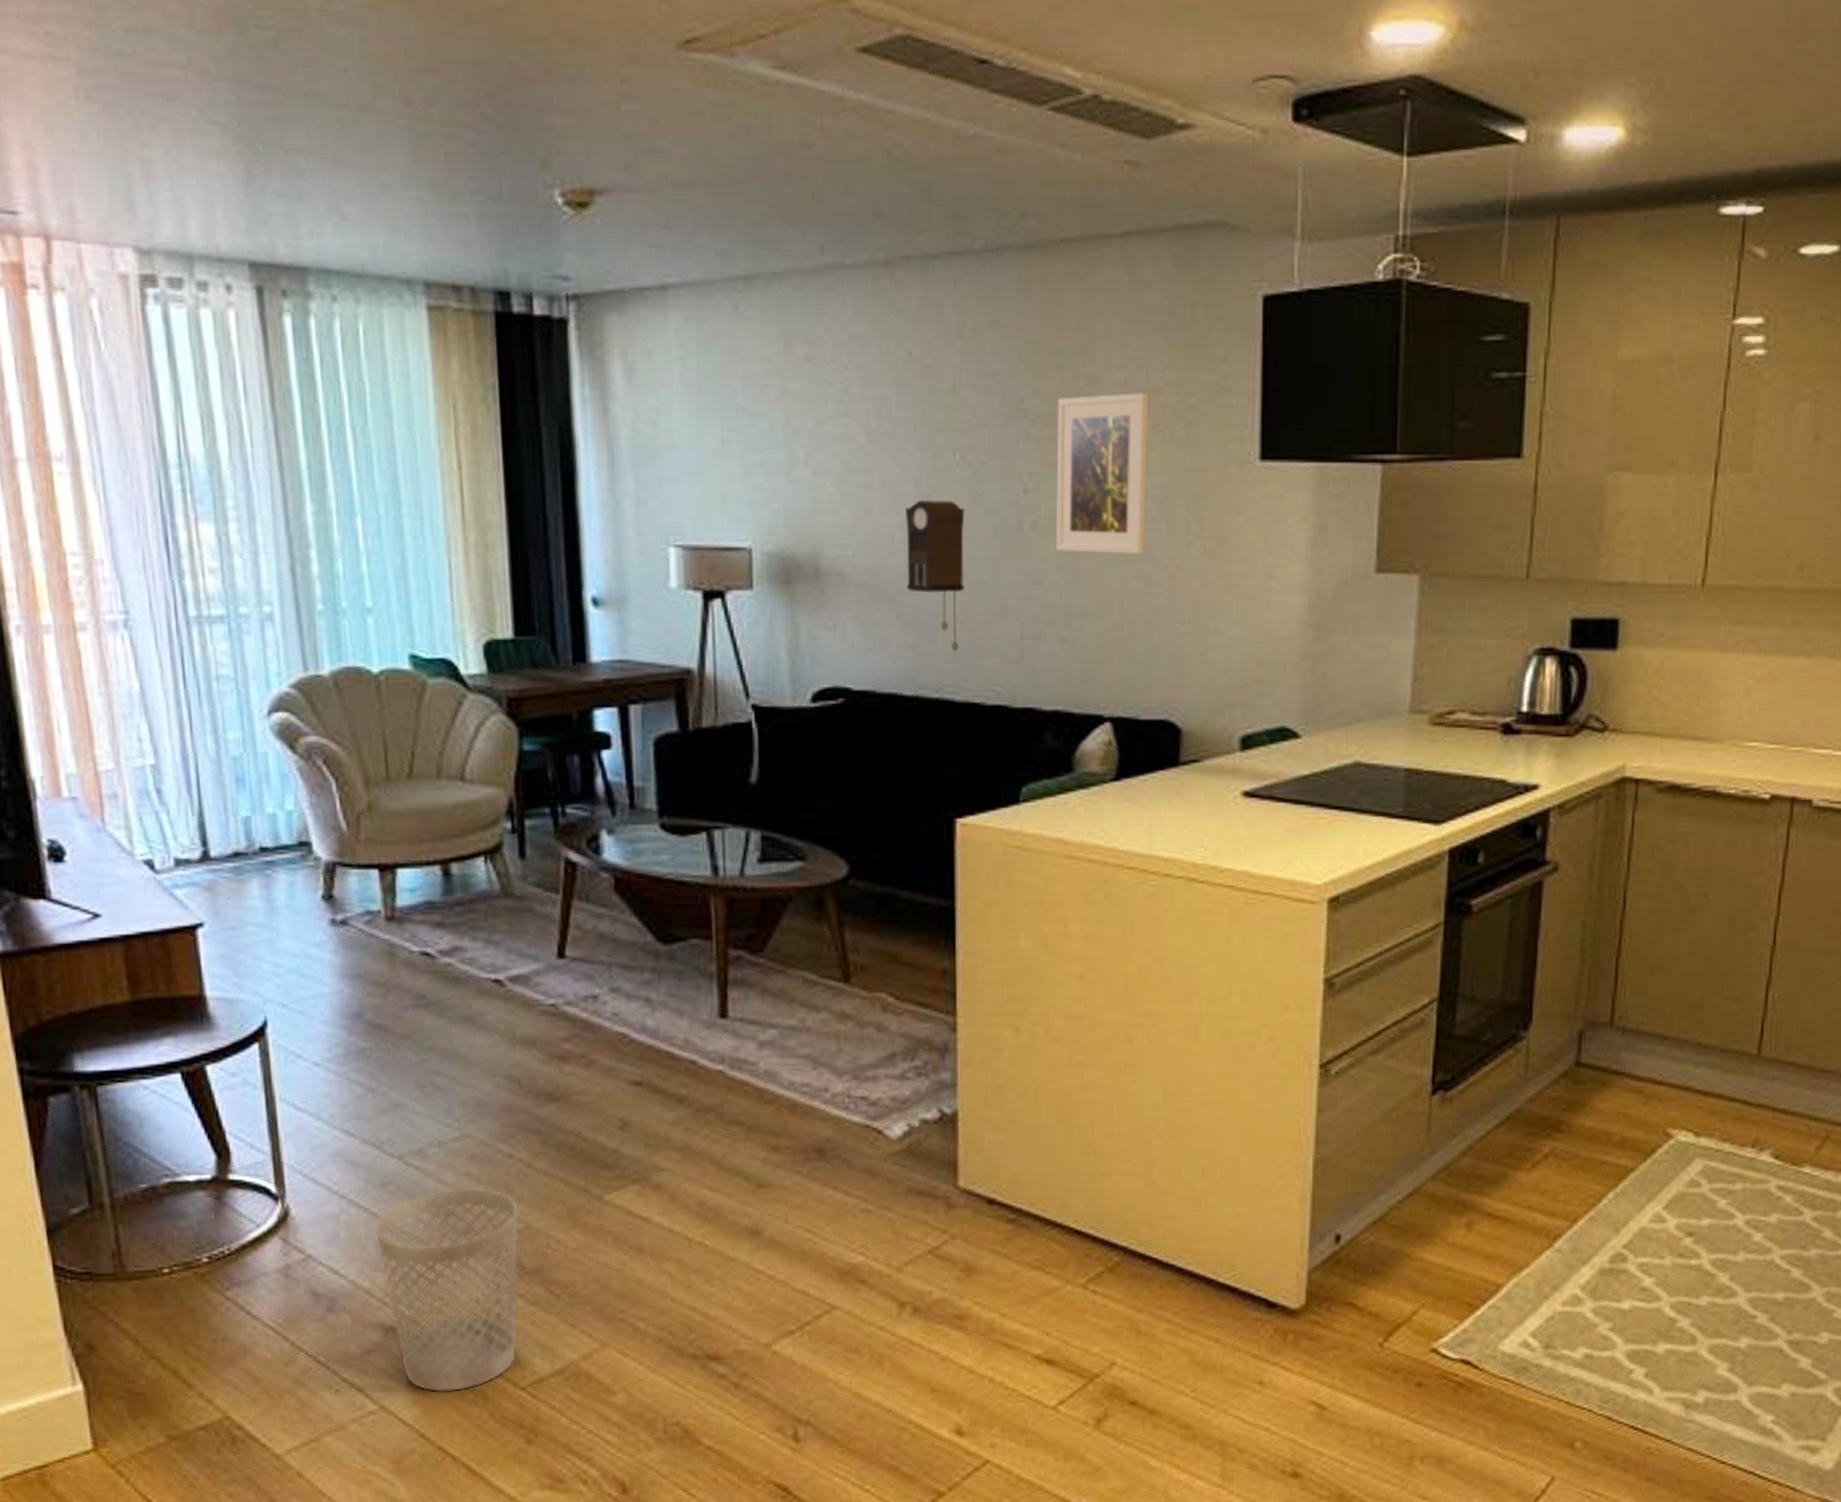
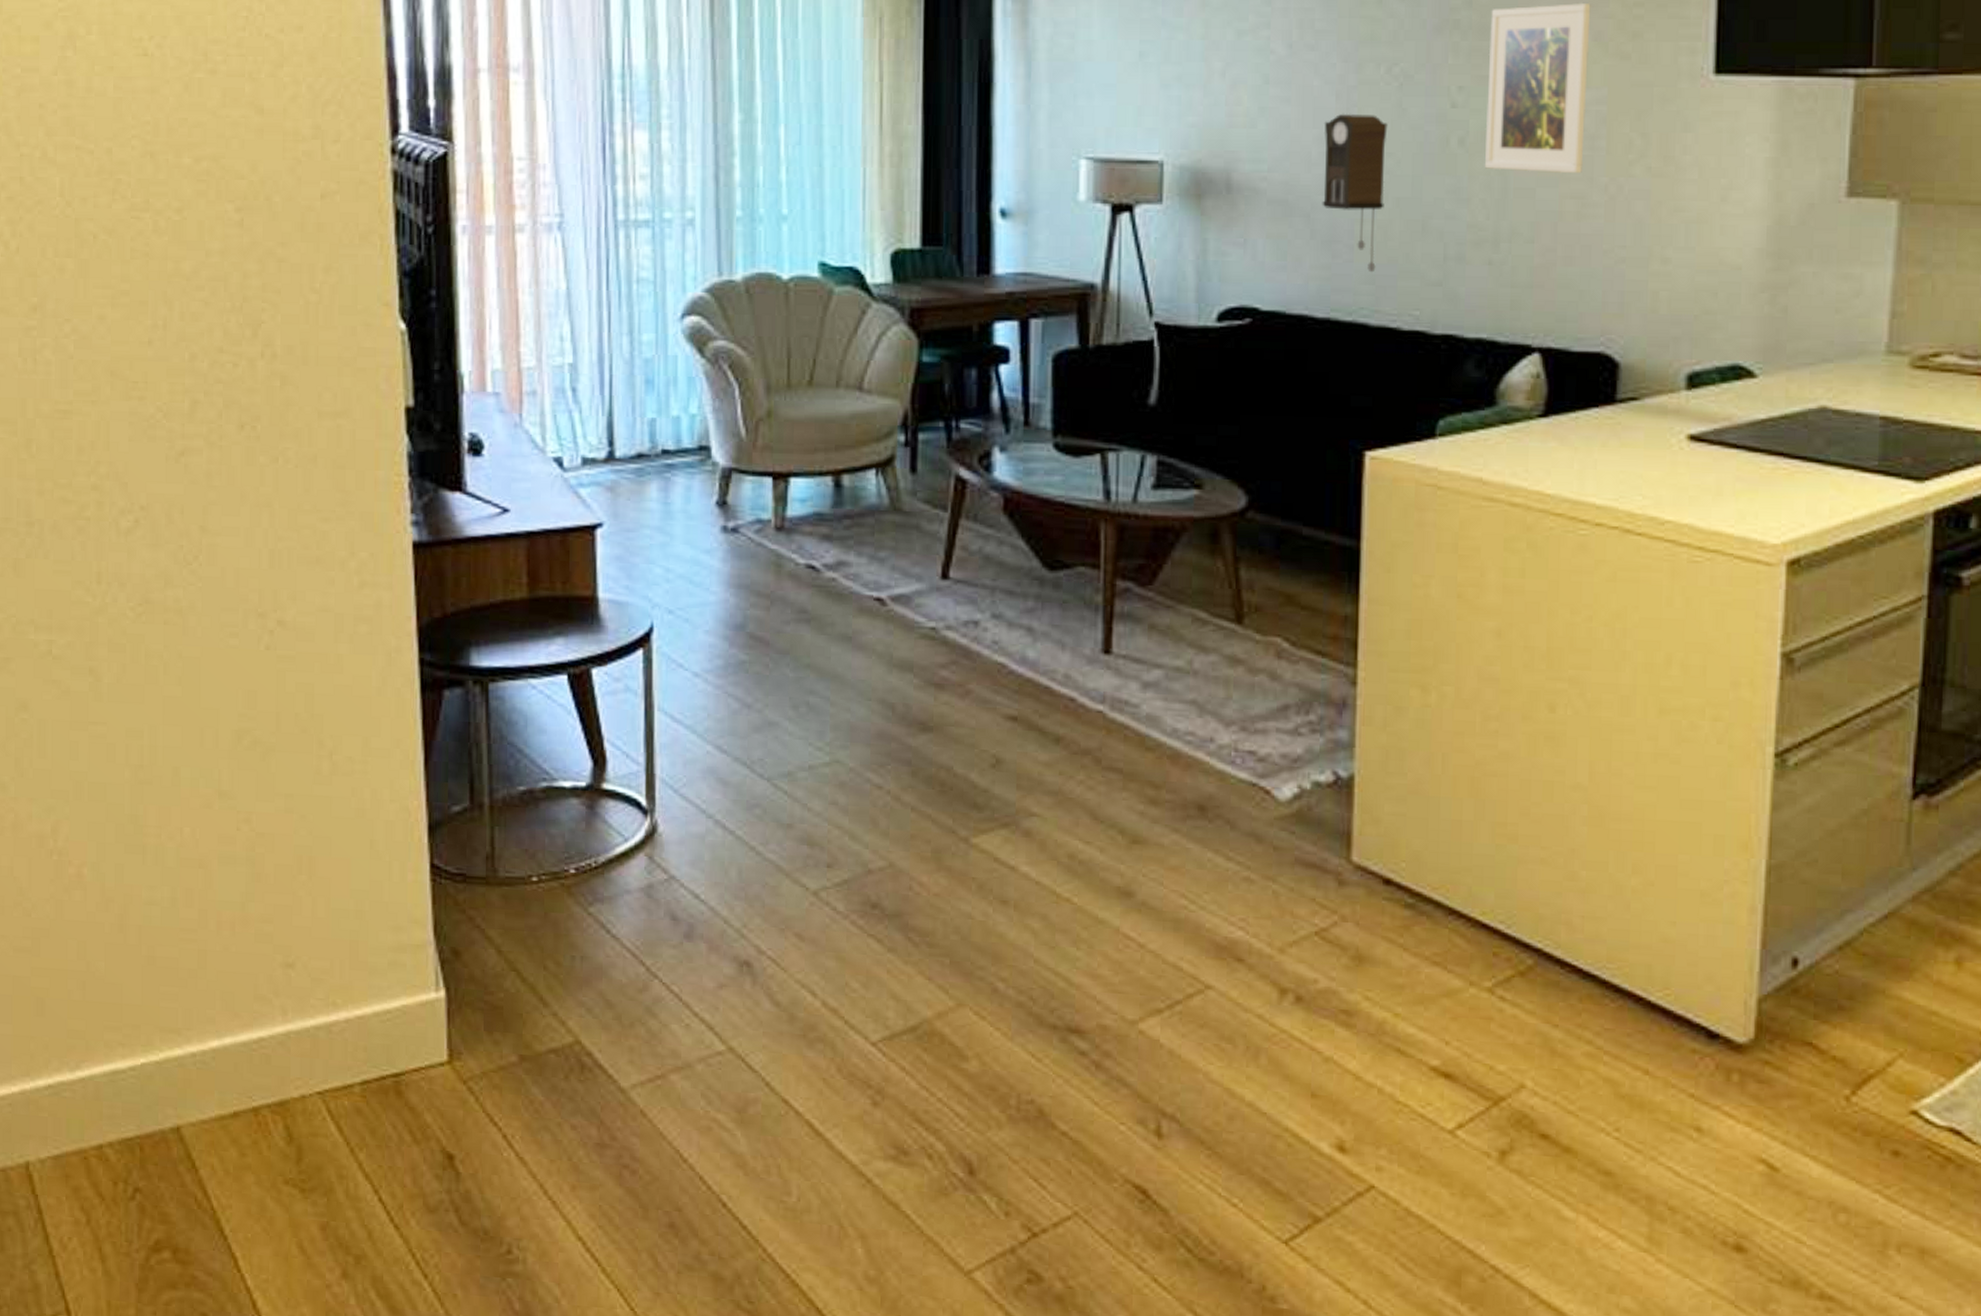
wastebasket: present [374,1187,519,1393] -> none [738,816,883,1040]

